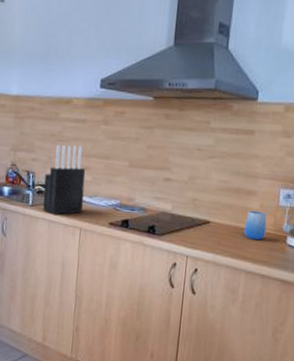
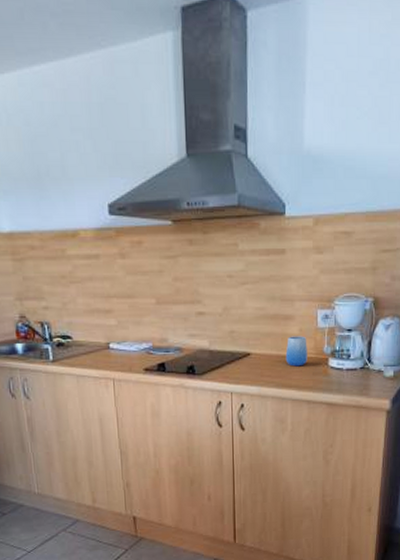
knife block: present [43,144,86,215] -> none [61,286,113,369]

